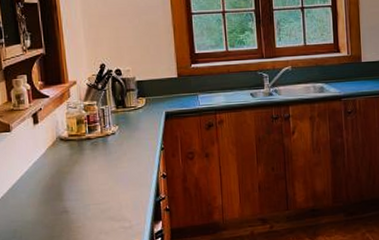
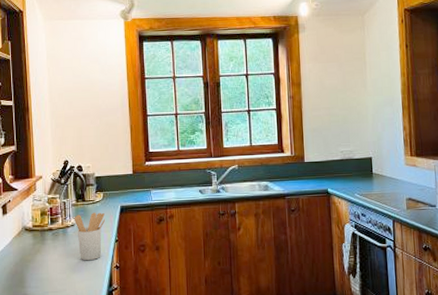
utensil holder: none [115,119,149,171] -> present [75,212,105,261]

